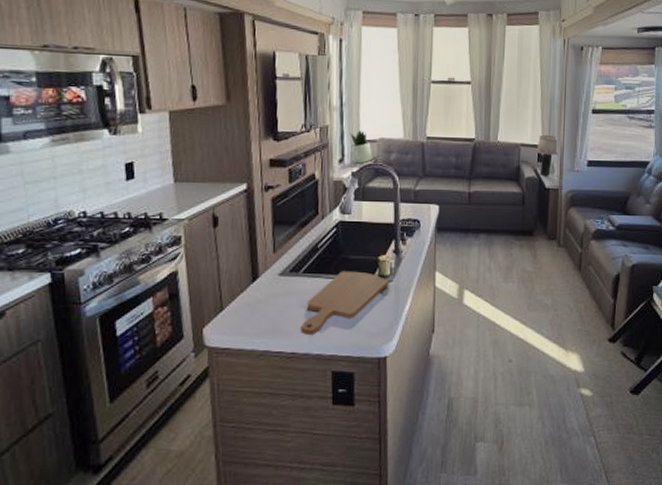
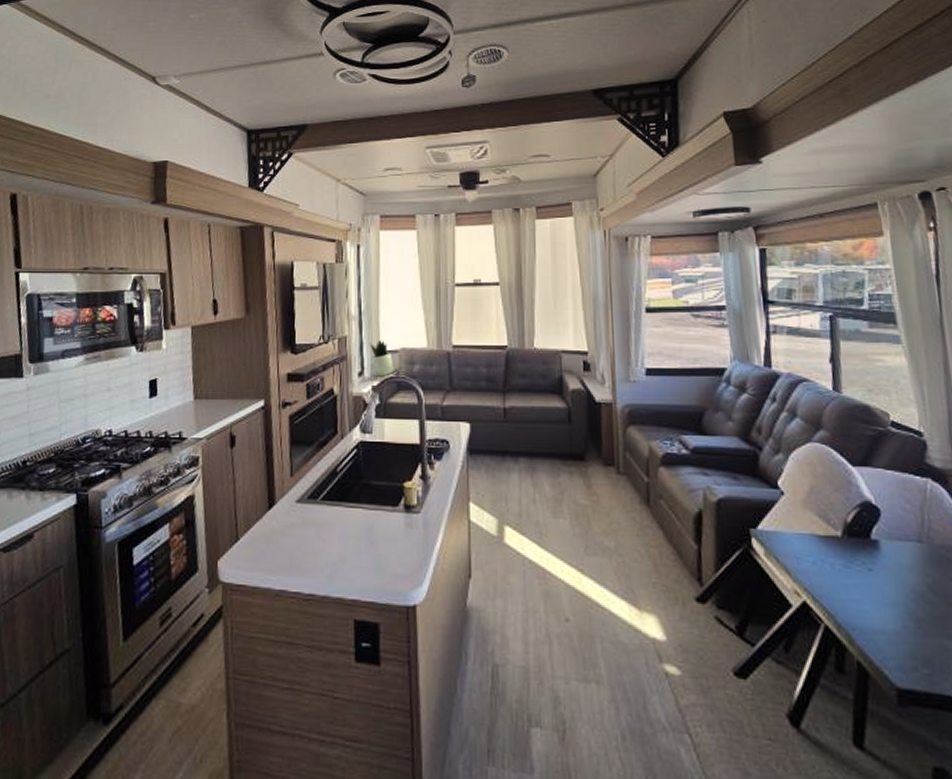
cutting board: present [300,271,389,336] -> none [319,499,417,575]
table lamp: present [536,134,558,177] -> none [581,339,607,389]

